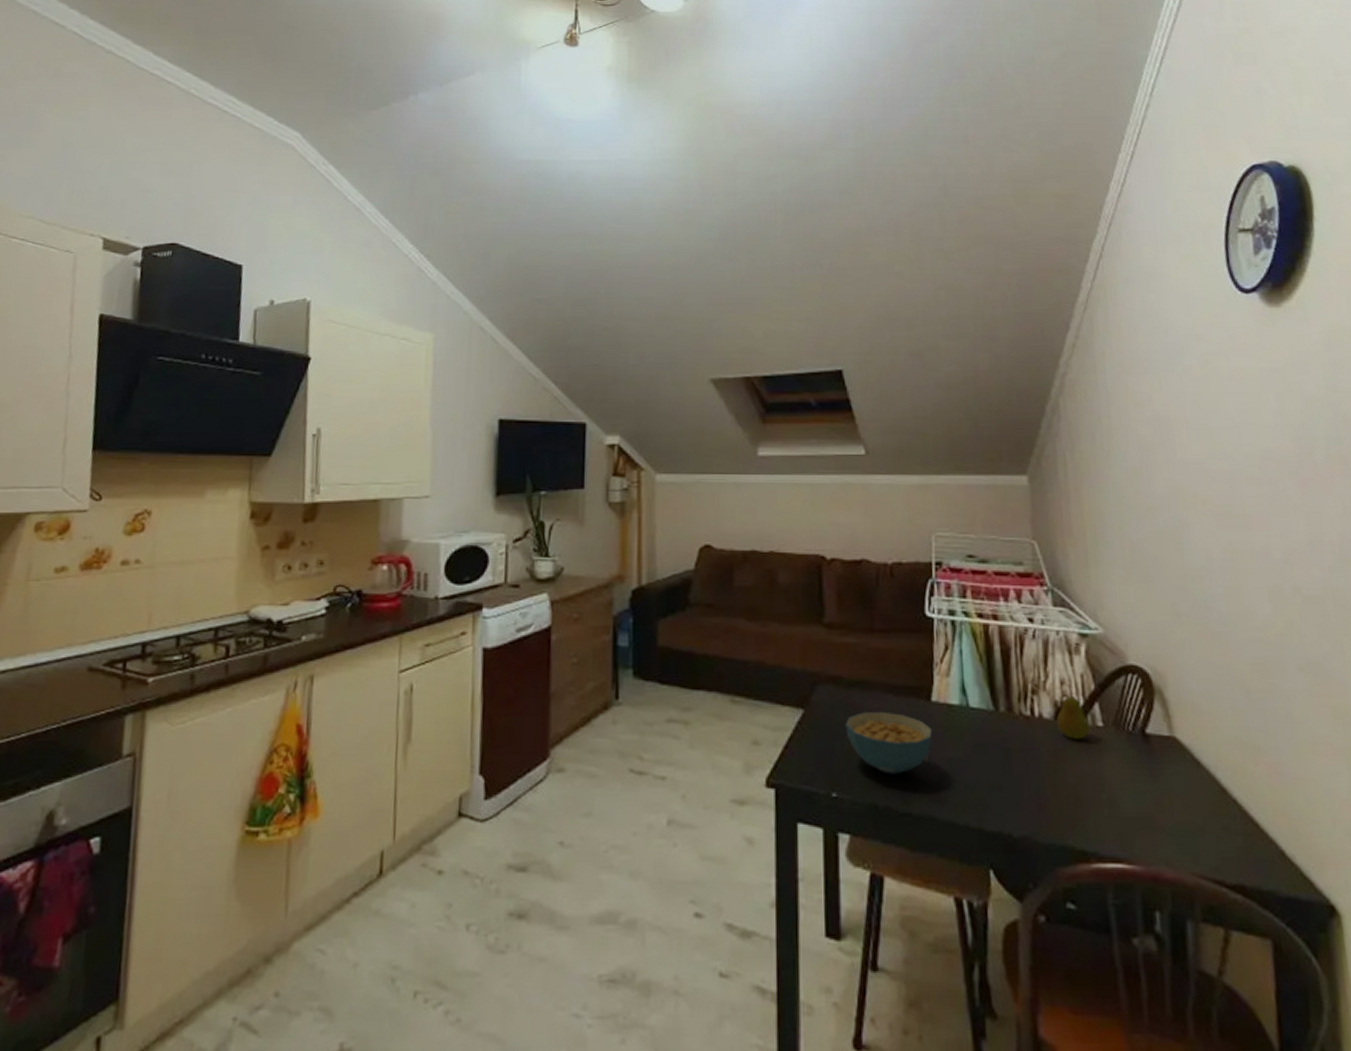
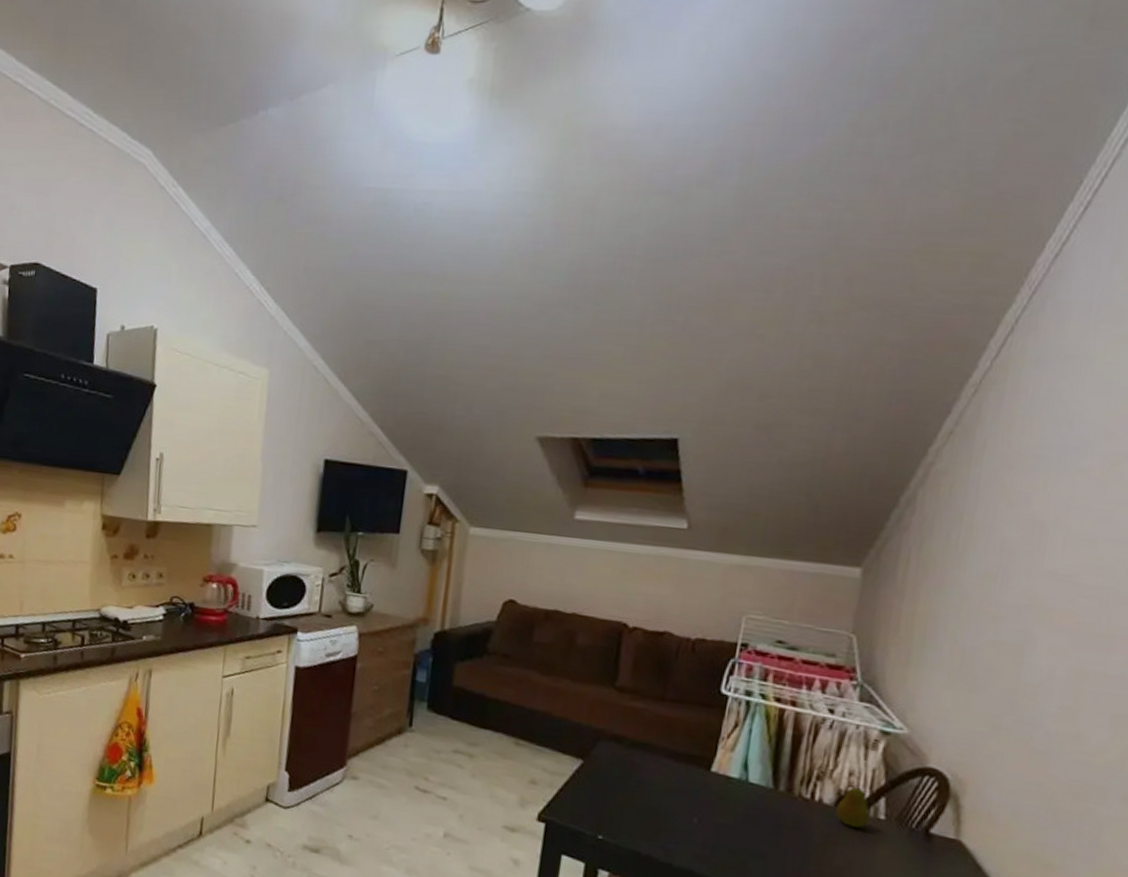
cereal bowl: present [845,711,933,775] -> none [620,771,707,830]

